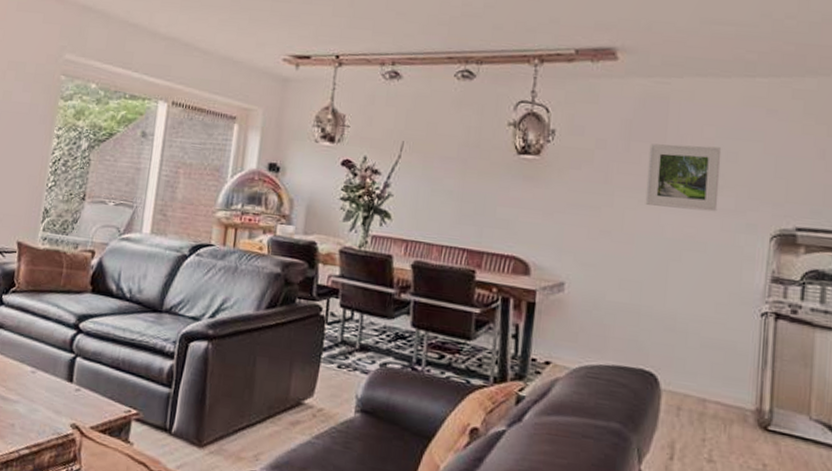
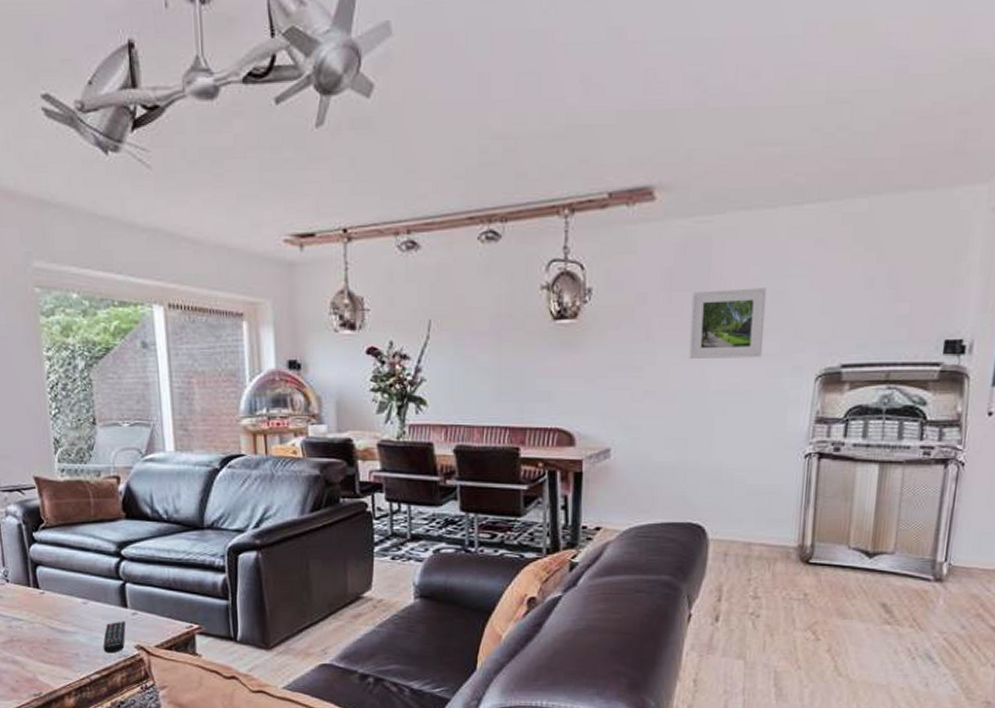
remote control: none [39,395,67,429] -> present [103,621,126,653]

